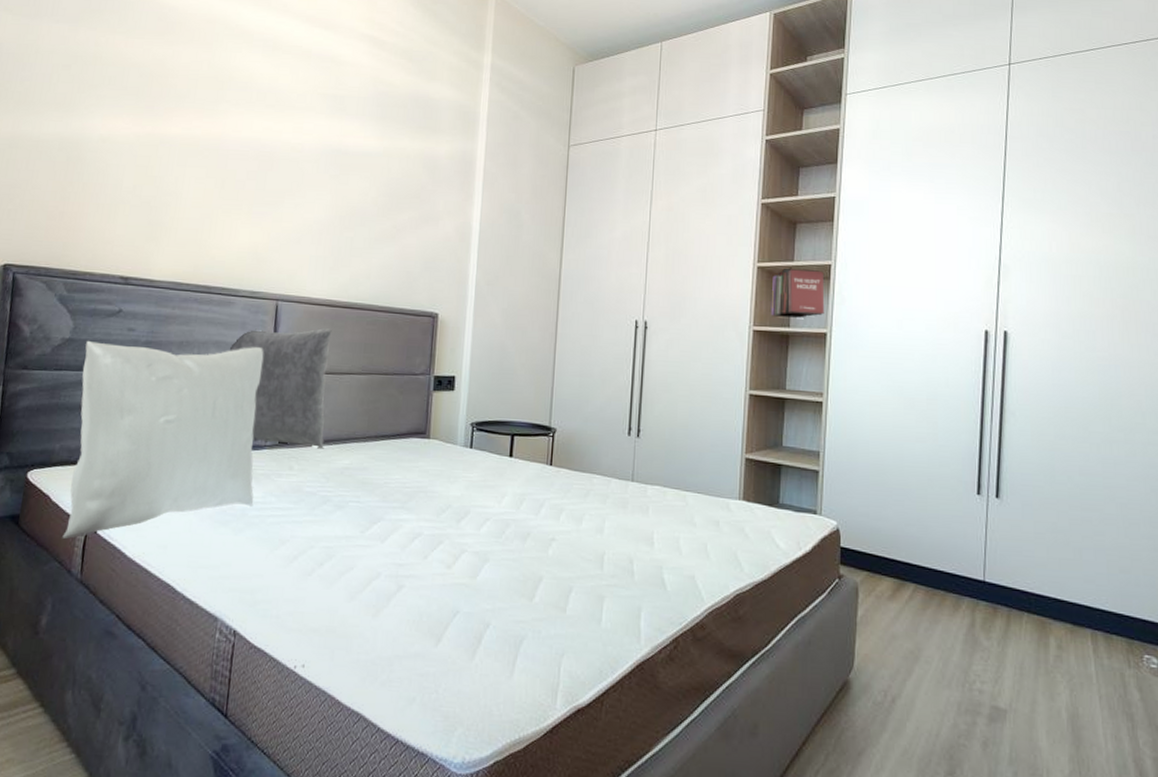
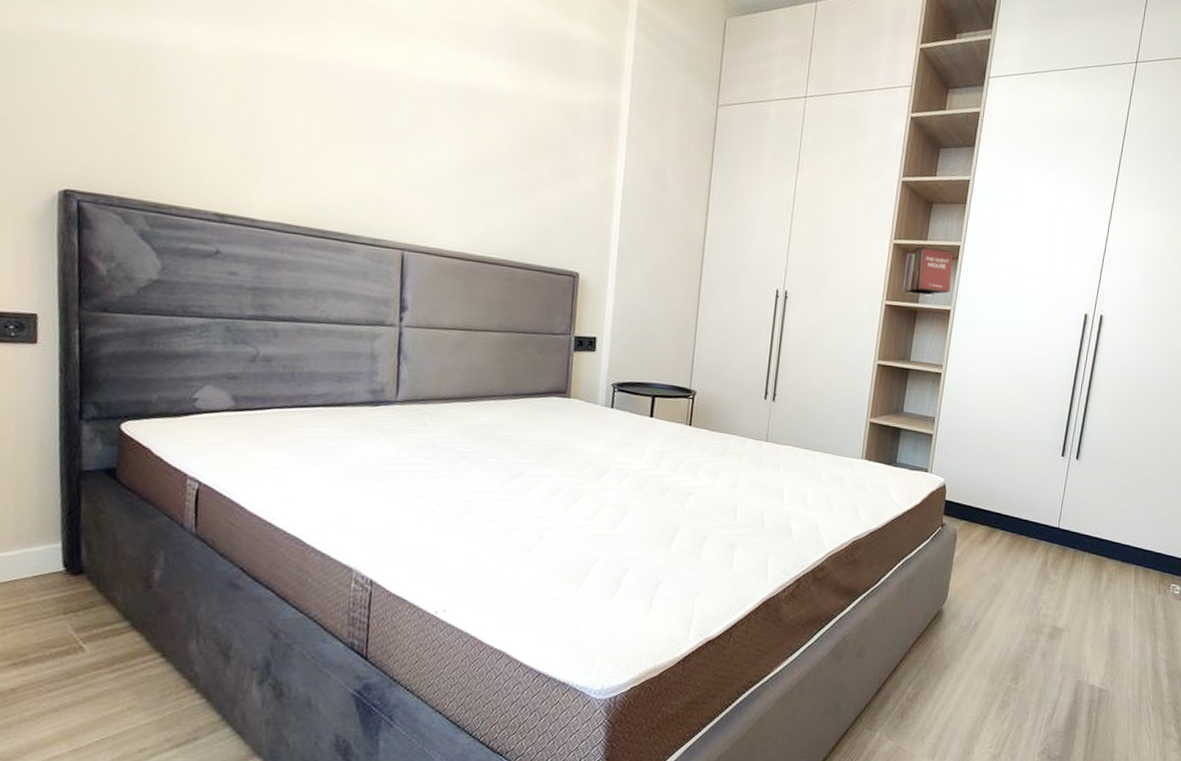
pillow: present [62,340,264,540] -> none [170,282,390,494]
pillow: present [206,328,332,449] -> none [324,279,465,406]

